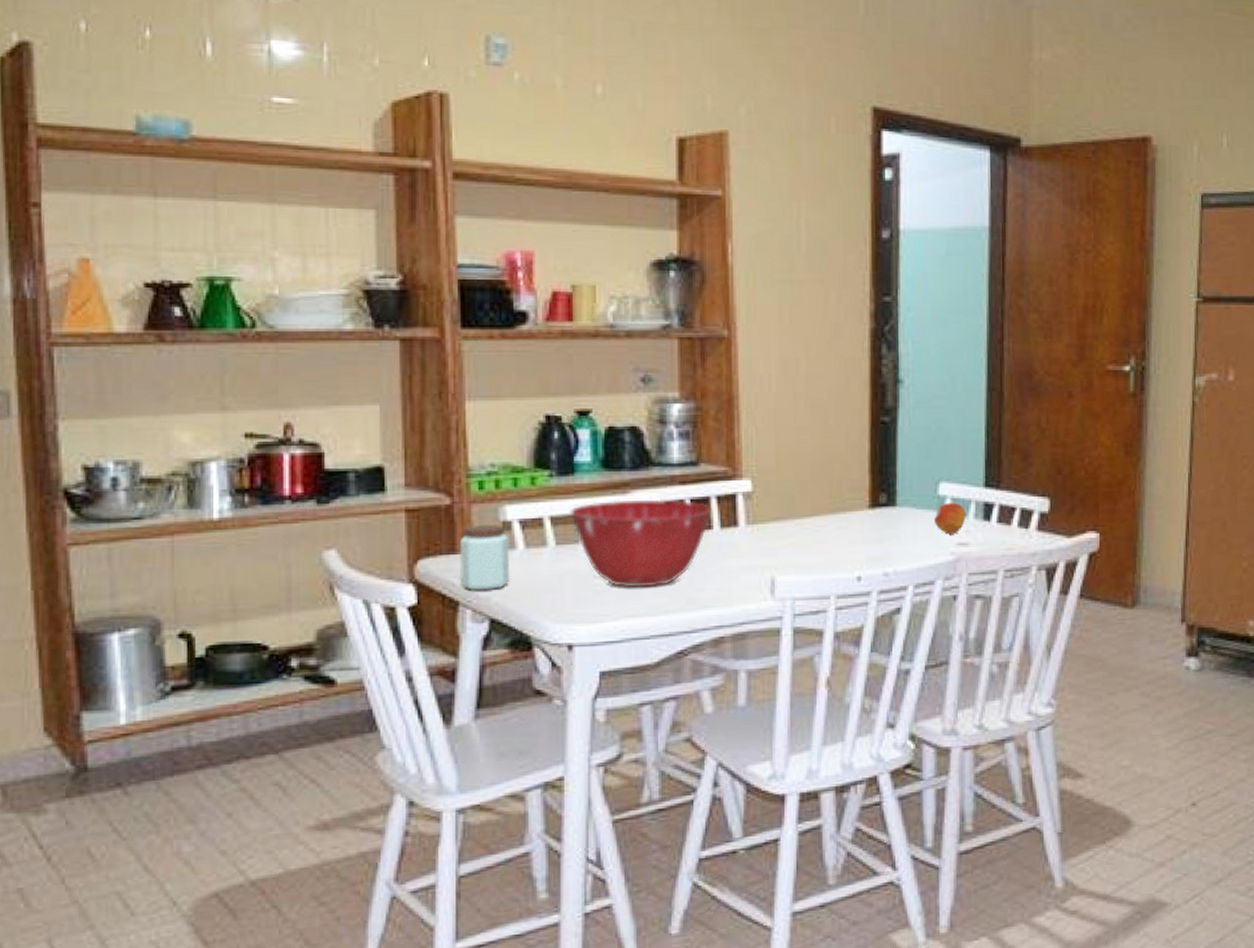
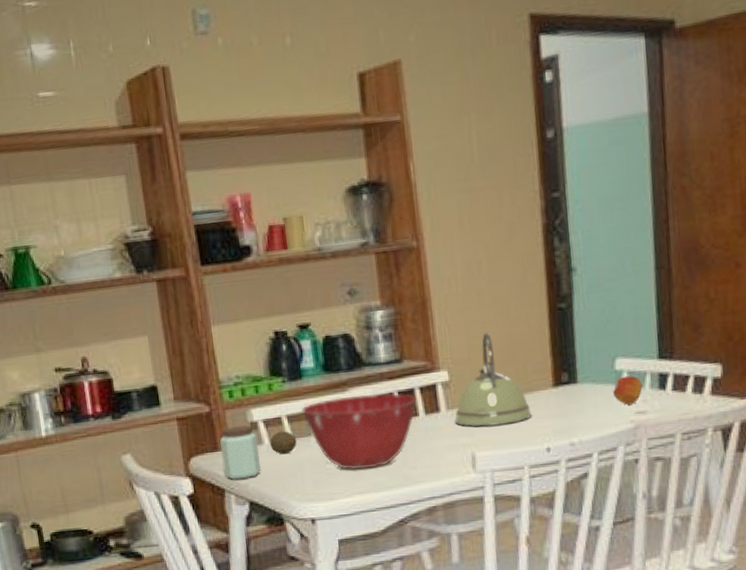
fruit: none [525,535,560,564] -> present [270,431,297,455]
kettle: none [755,440,843,548] -> present [455,332,532,427]

